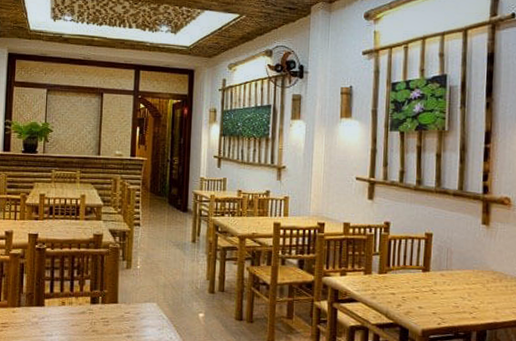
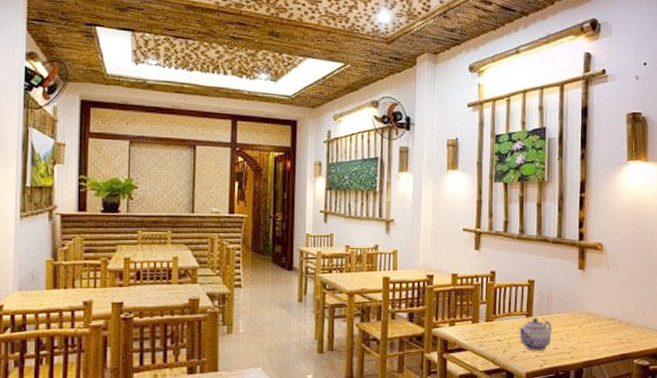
teapot: none [414,272,452,309] -> present [518,317,552,352]

